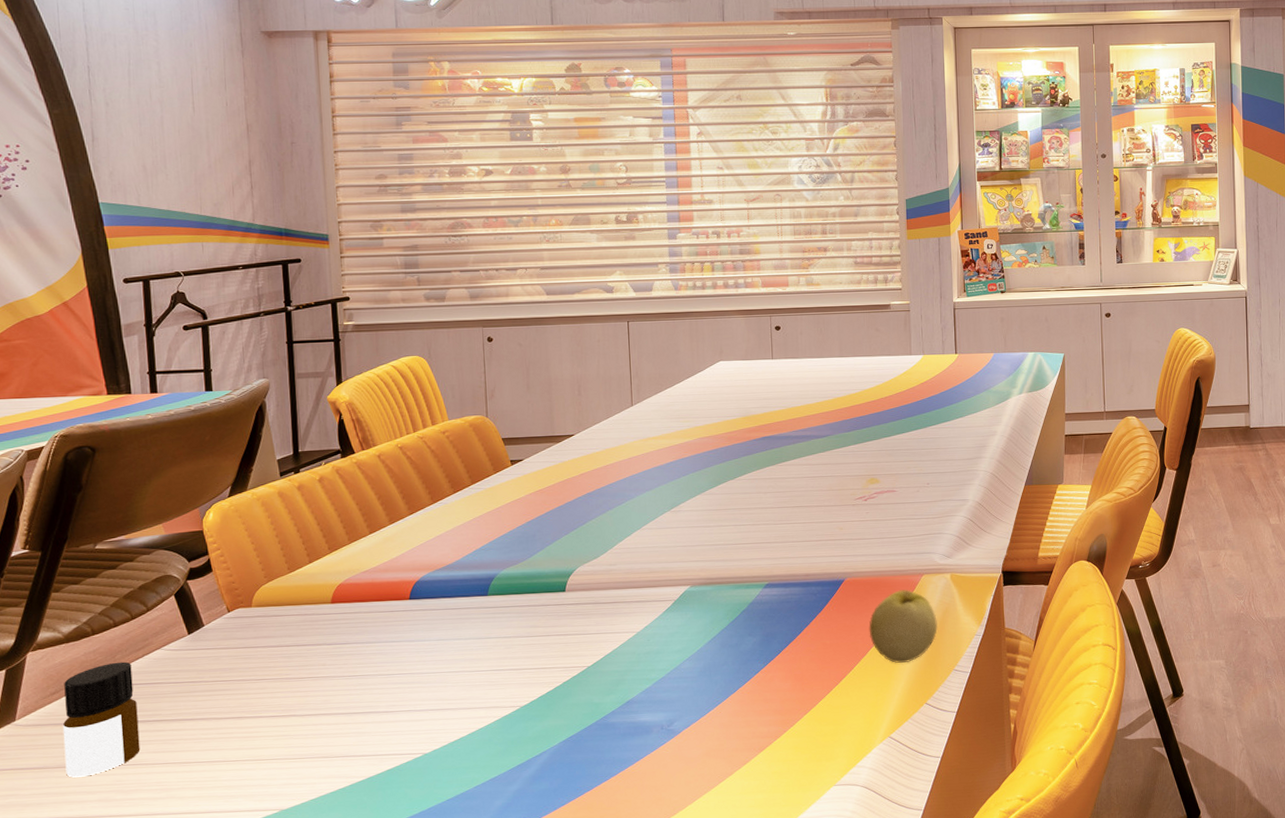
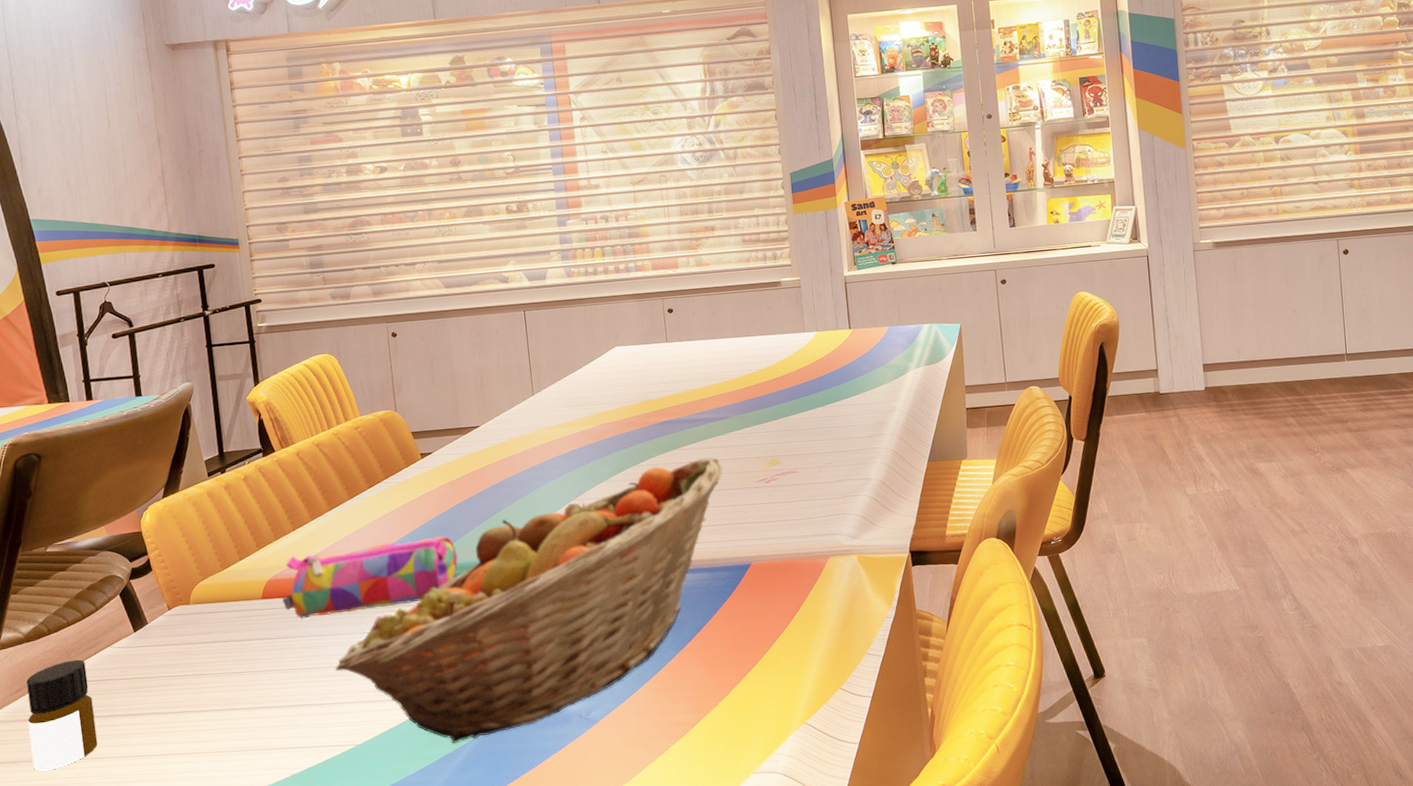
pencil case: none [353,543,544,625] -> present [282,535,458,619]
fruit basket: none [406,473,823,753] -> present [335,457,724,743]
apple: present [869,589,938,663] -> none [778,572,848,648]

